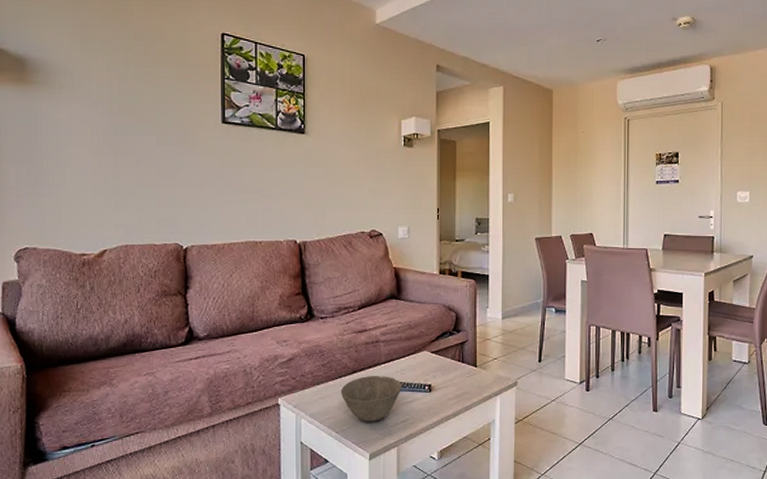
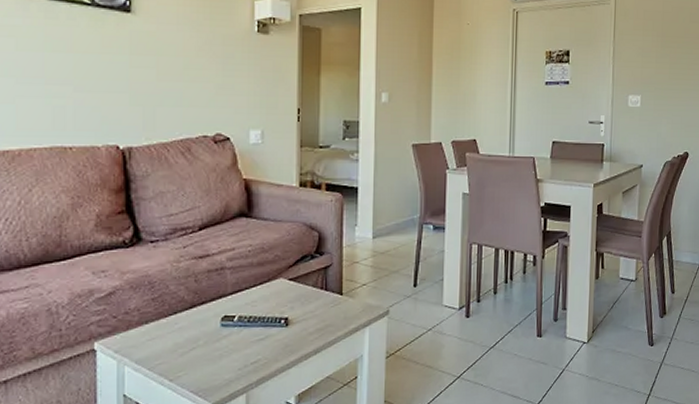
bowl: present [340,376,402,422] -> none [175,309,252,366]

